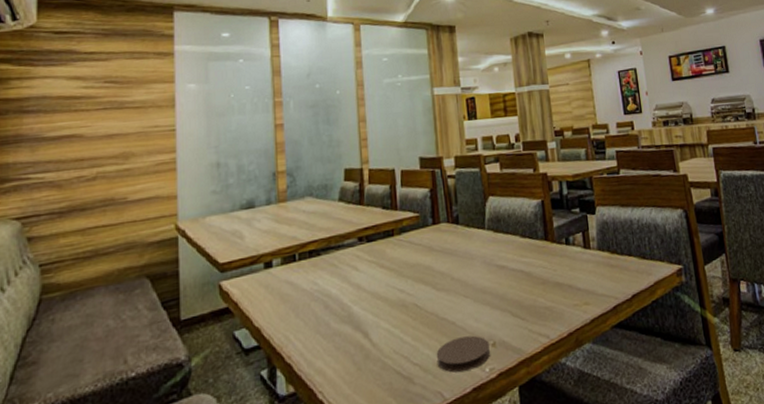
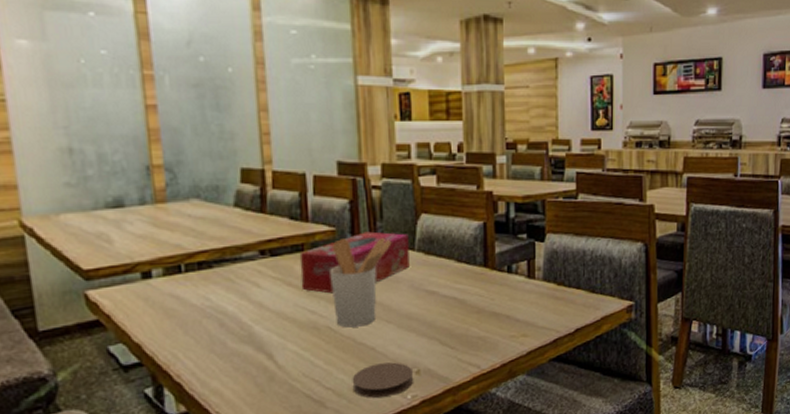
tissue box: none [390,215,482,273] -> present [299,231,410,294]
utensil holder: none [415,220,466,304] -> present [330,238,392,328]

